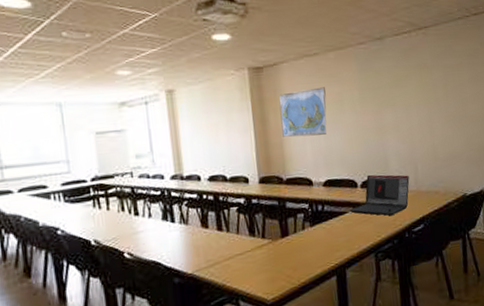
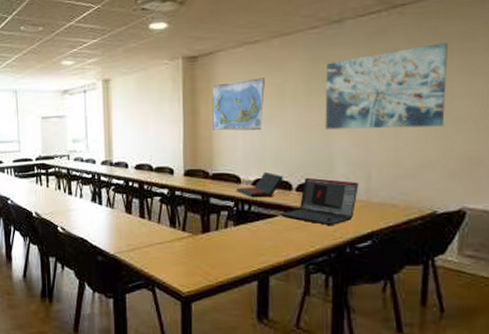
laptop: none [310,172,350,198] -> present [237,171,284,198]
wall art: none [374,58,464,132] -> present [325,42,449,130]

